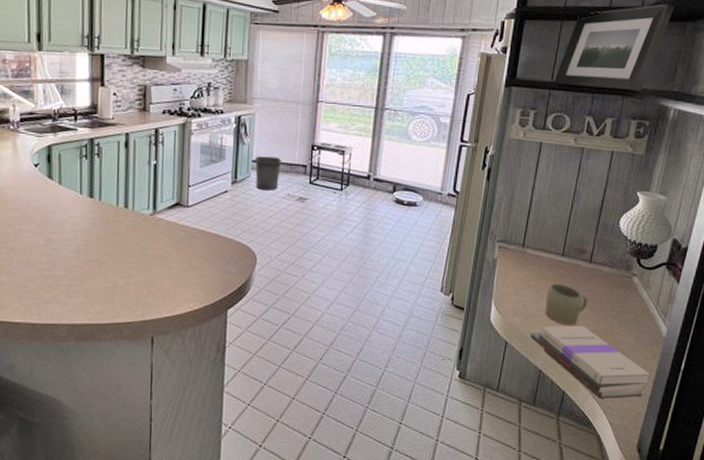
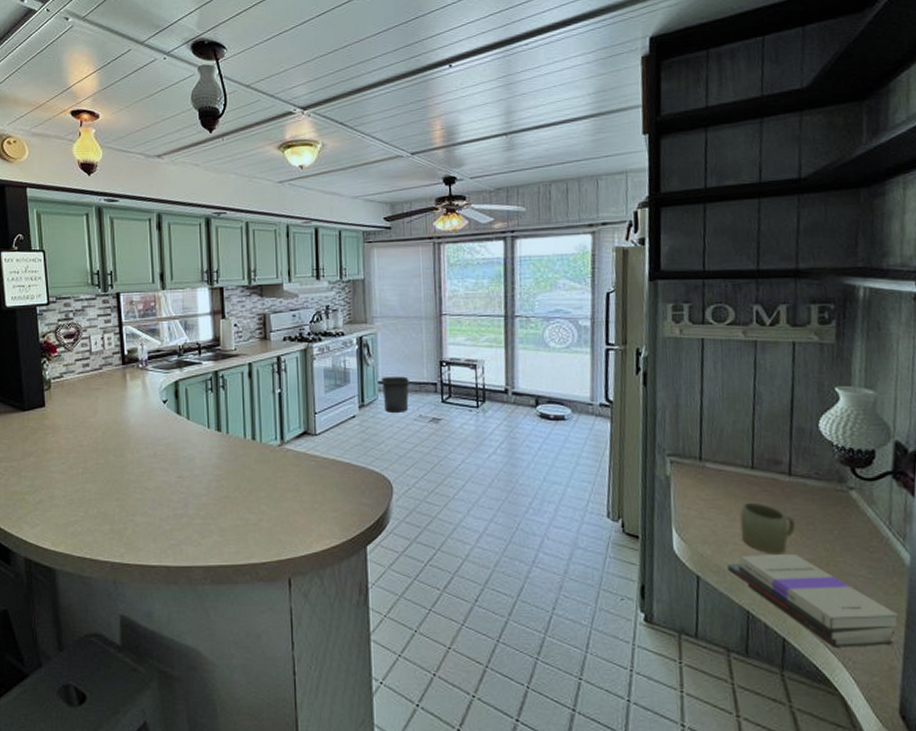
picture frame: present [554,4,675,92] -> none [706,171,841,274]

